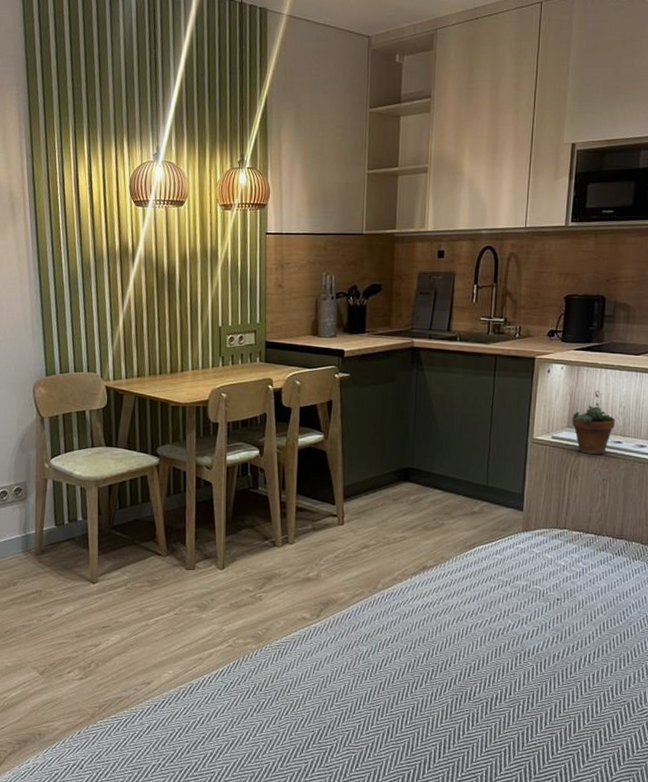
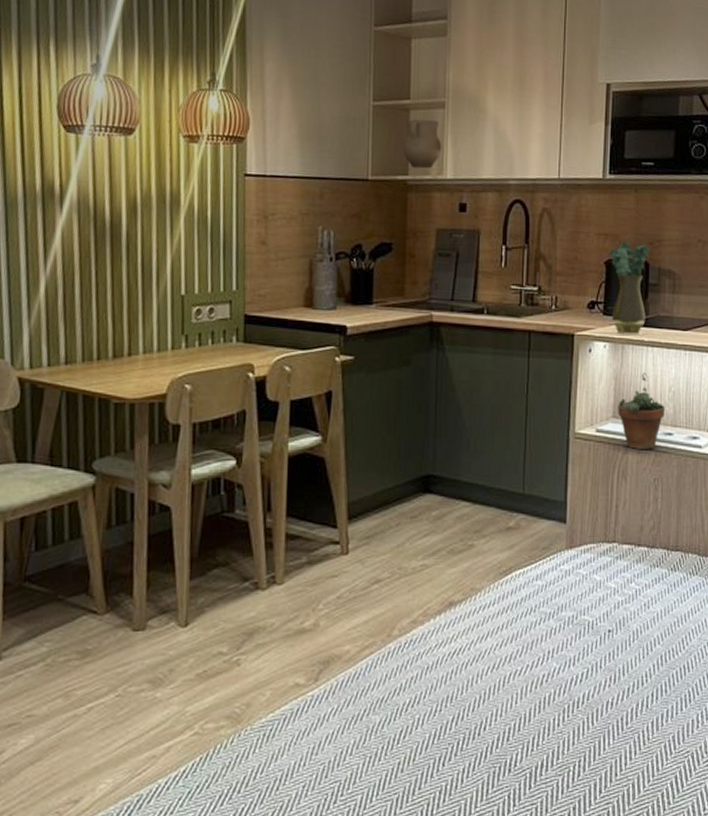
ceramic jug: none [391,183,425,223] -> present [402,119,442,169]
vase: none [568,276,607,358] -> present [608,238,650,334]

